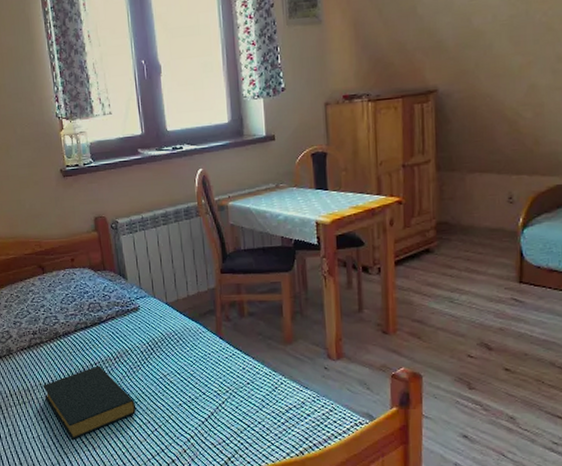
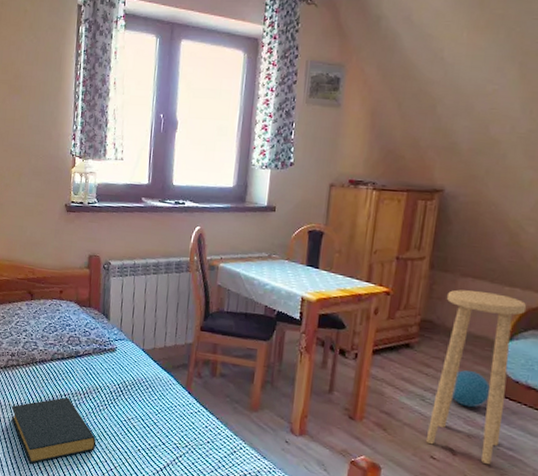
stool: none [457,183,536,352] -> present [425,289,527,464]
ball: none [478,264,515,301] -> present [452,370,491,408]

